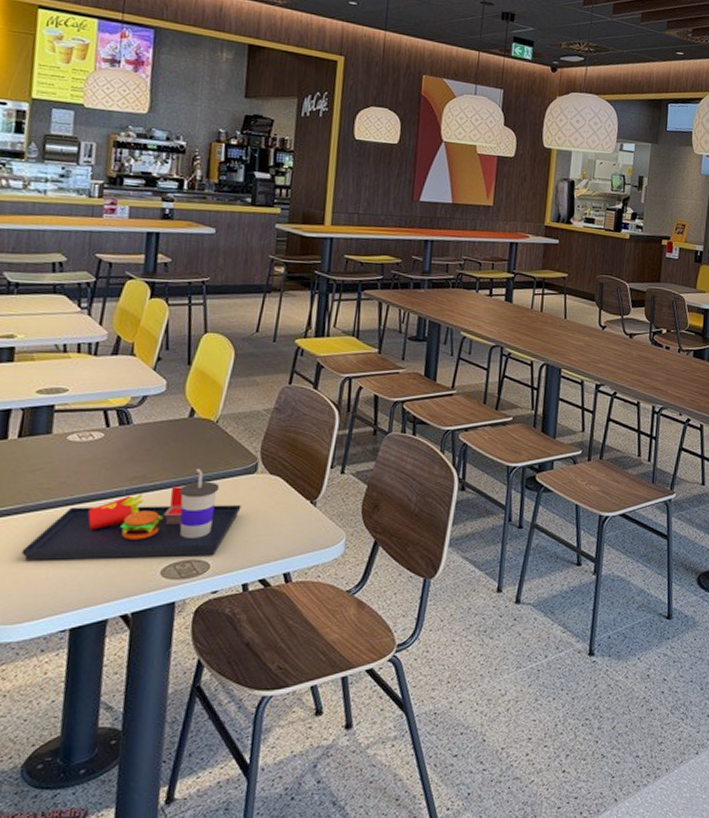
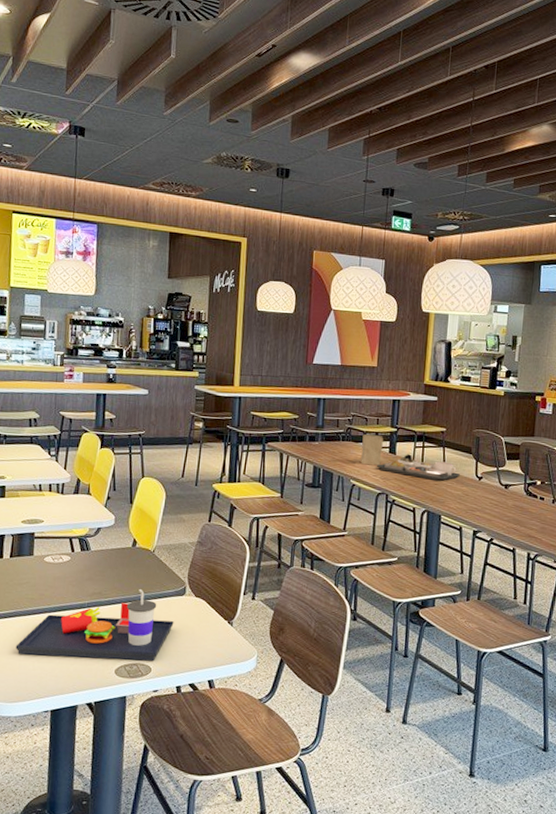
paper bag: none [472,279,499,316] -> present [360,433,383,466]
food tray: none [490,302,582,332] -> present [376,454,460,482]

